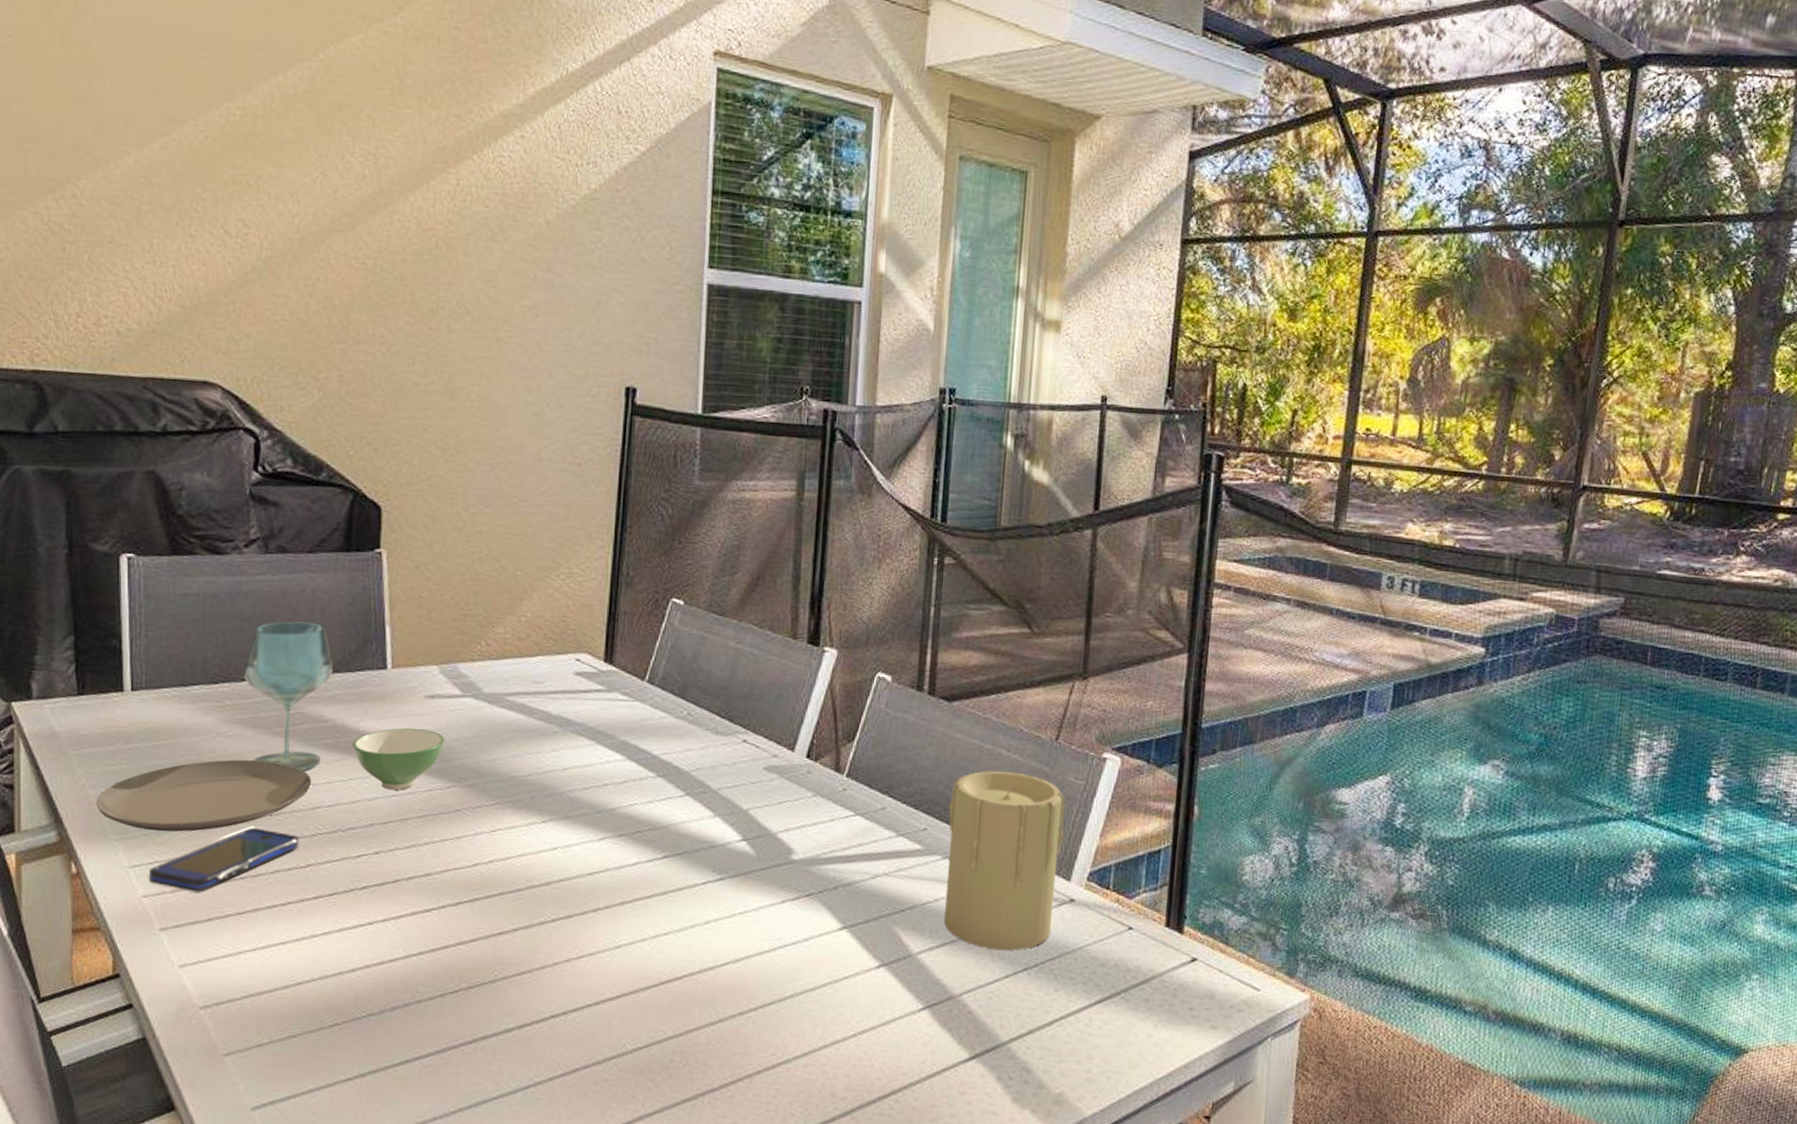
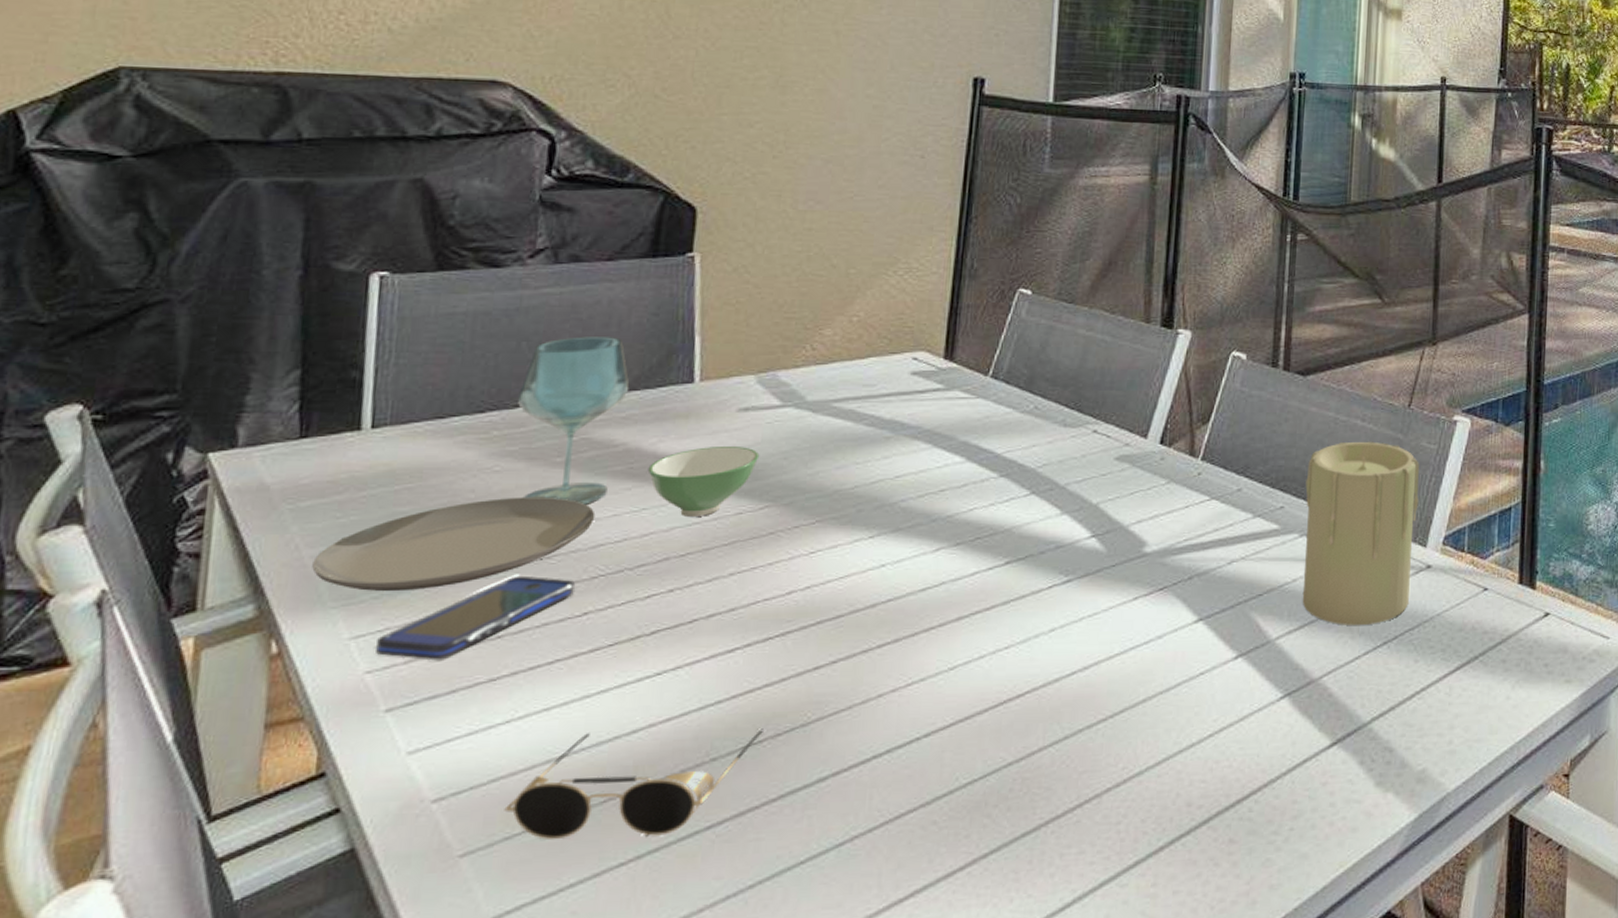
sunglasses: none [255,967,459,1060] -> present [504,728,765,840]

